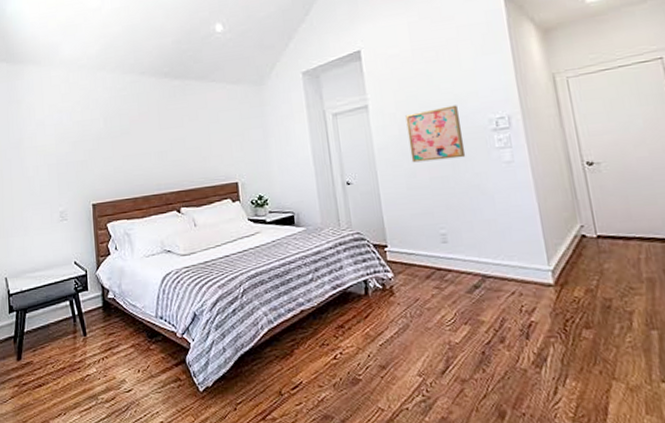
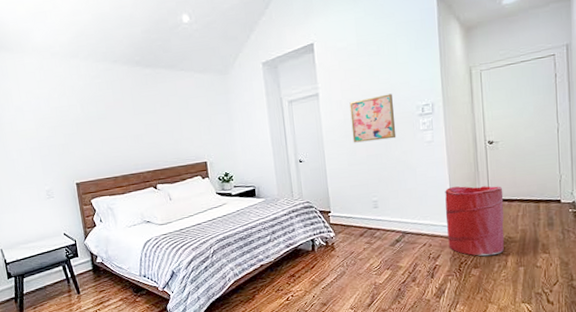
laundry hamper: none [534,218,626,313] -> present [445,186,505,257]

